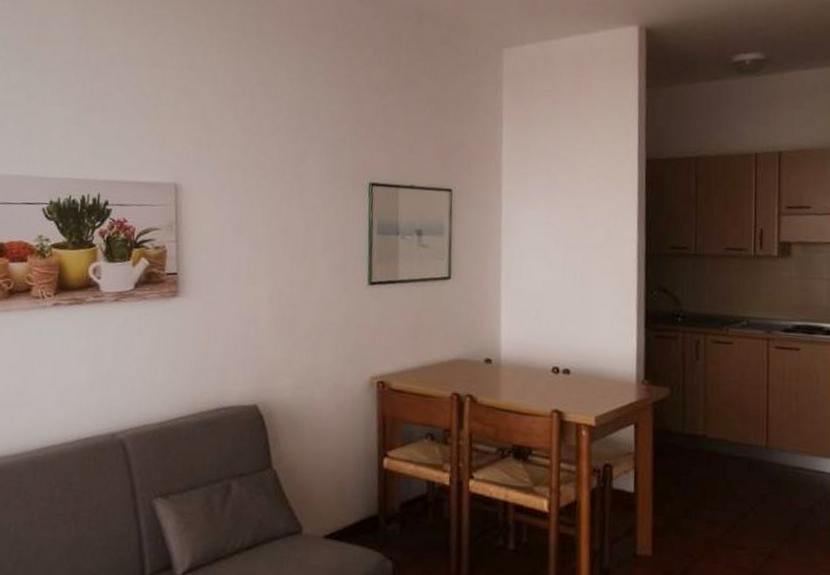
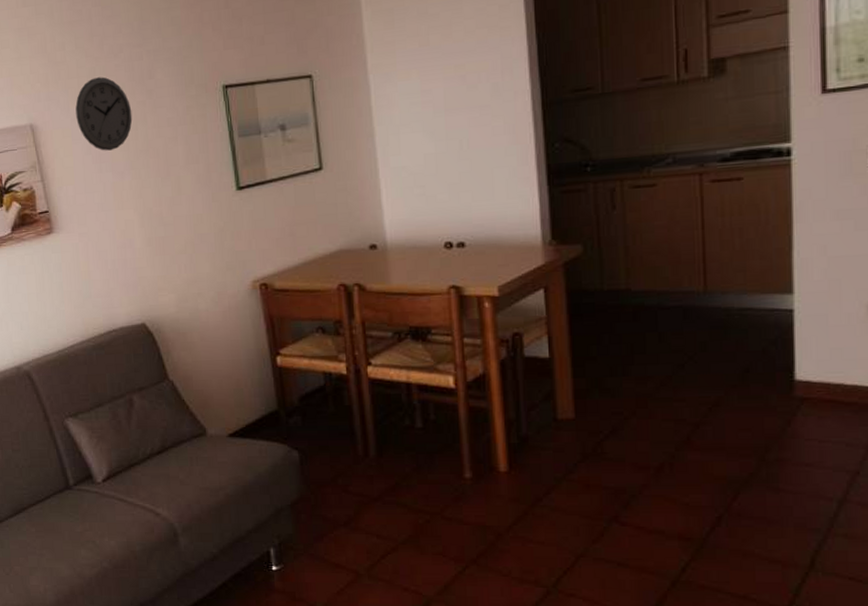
wall clock: none [222,151,279,224] -> present [75,77,133,151]

